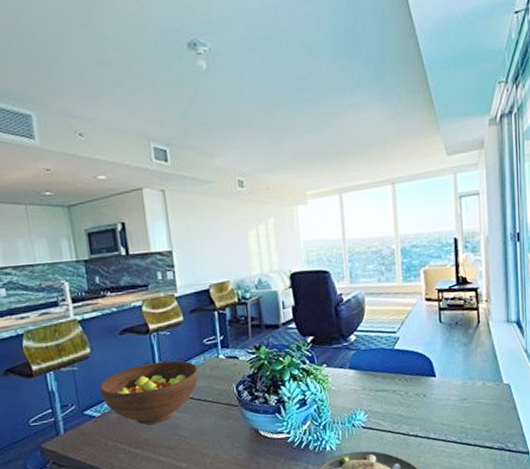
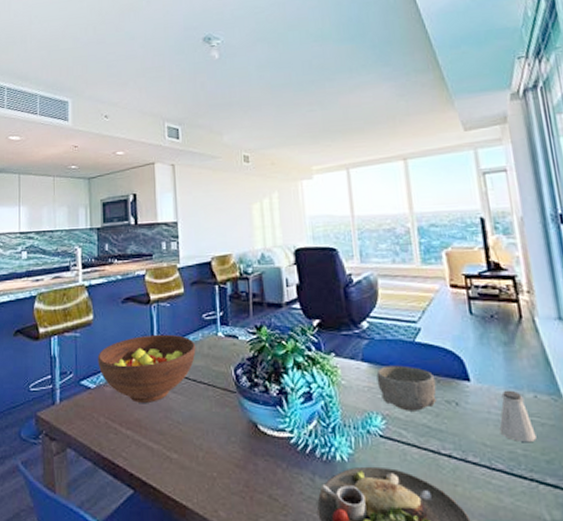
bowl: none [361,369,409,406] -> present [376,365,437,411]
saltshaker: none [455,380,481,419] -> present [499,390,537,443]

